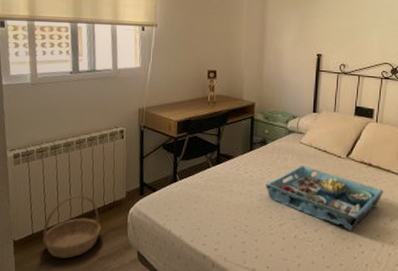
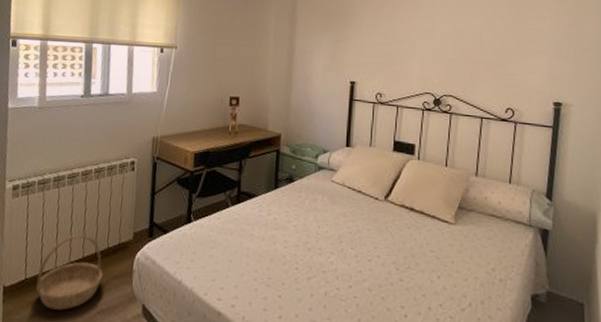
serving tray: present [266,165,384,231] -> none [292,207,429,289]

